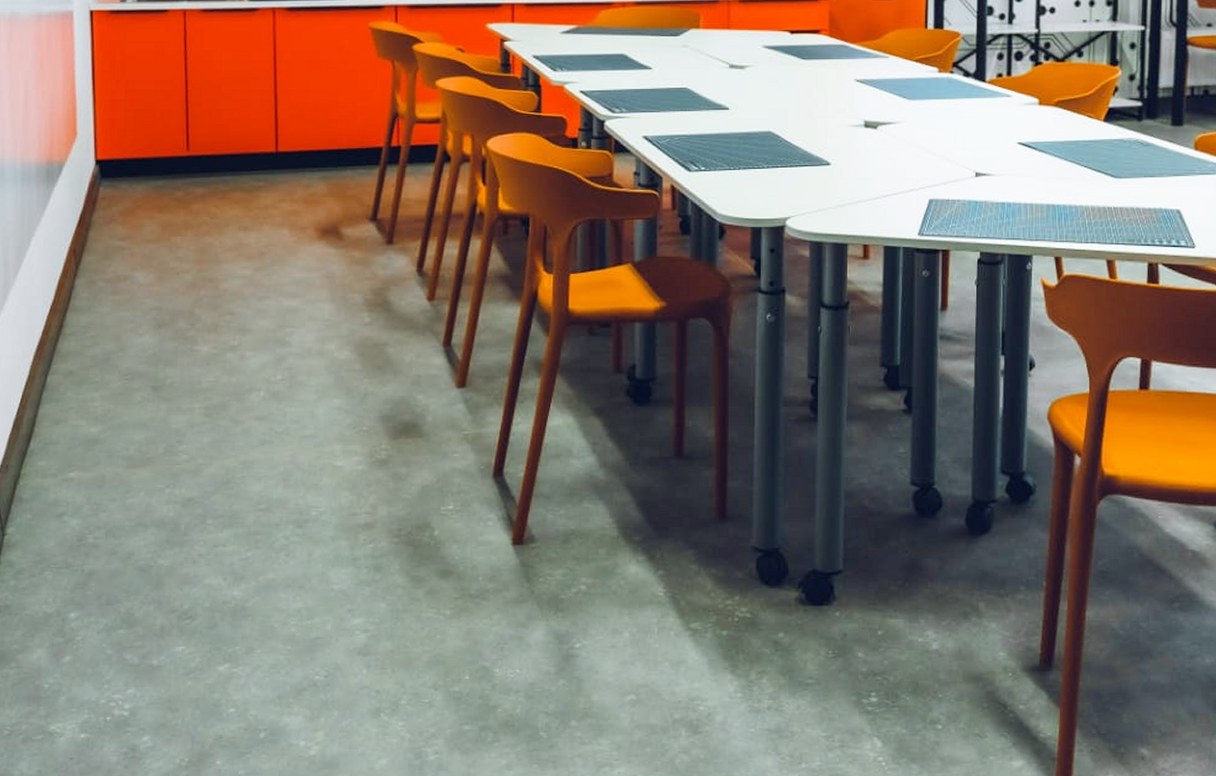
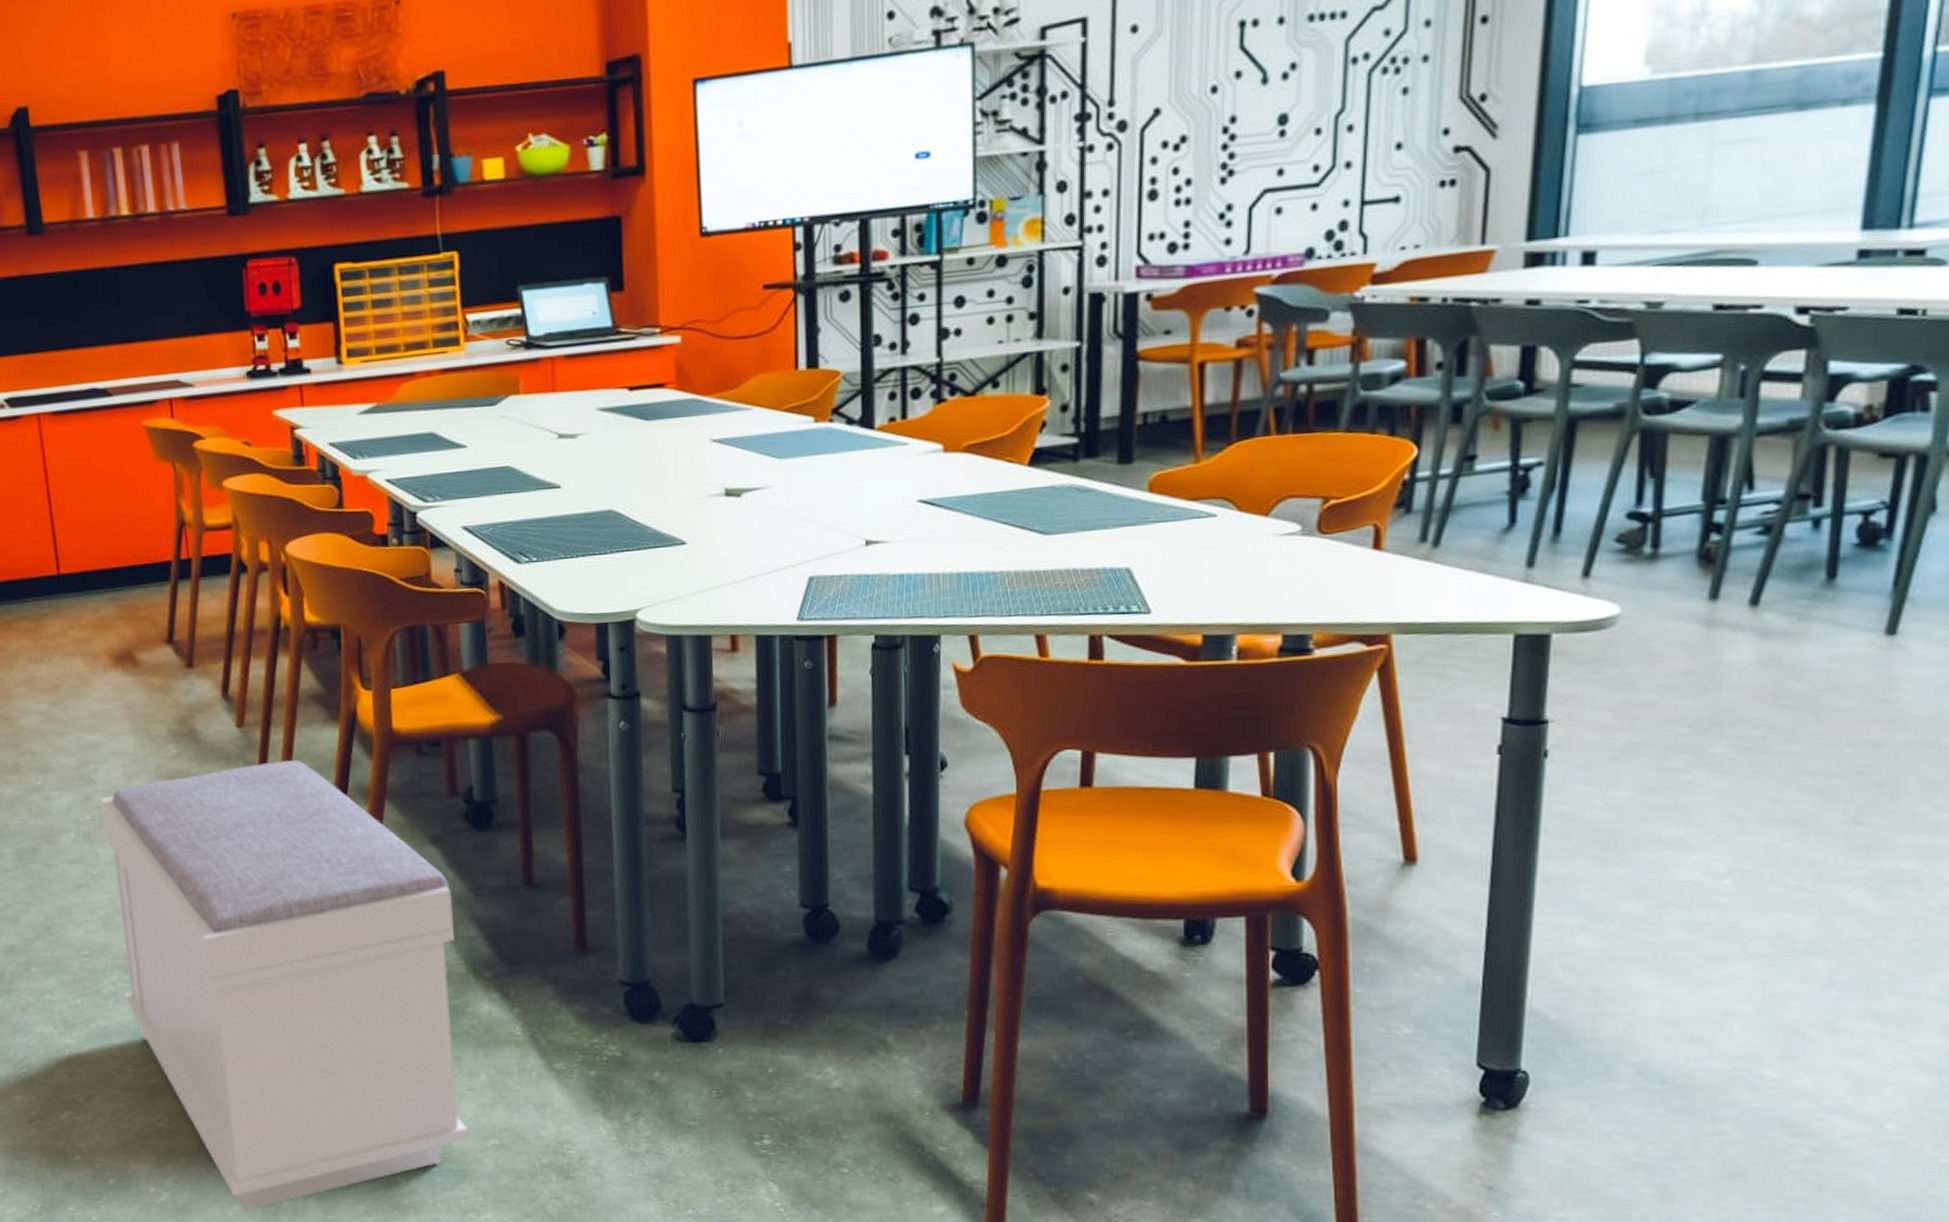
bench: none [292,332,611,765] -> present [100,759,470,1211]

